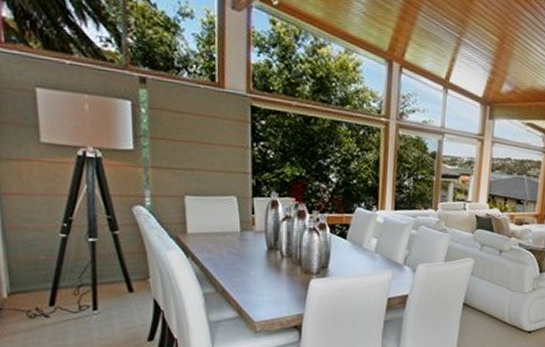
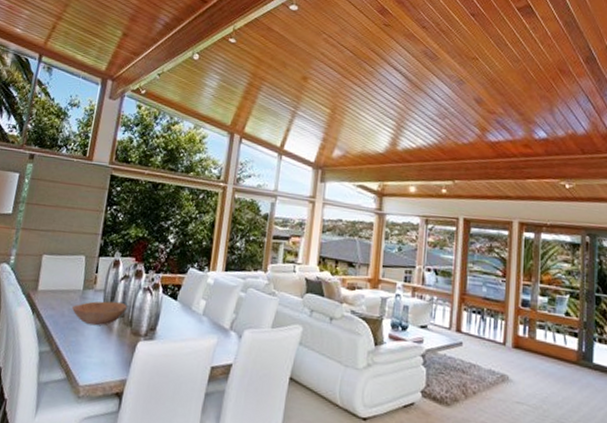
bowl: none [232,242,293,266] -> present [72,301,127,326]

